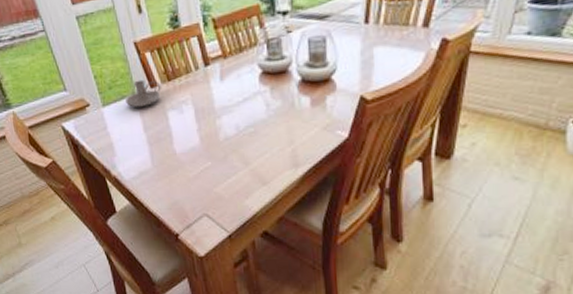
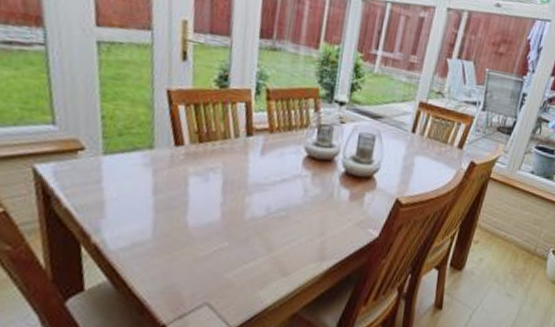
candle holder: present [125,79,161,107] -> none [137,133,189,166]

